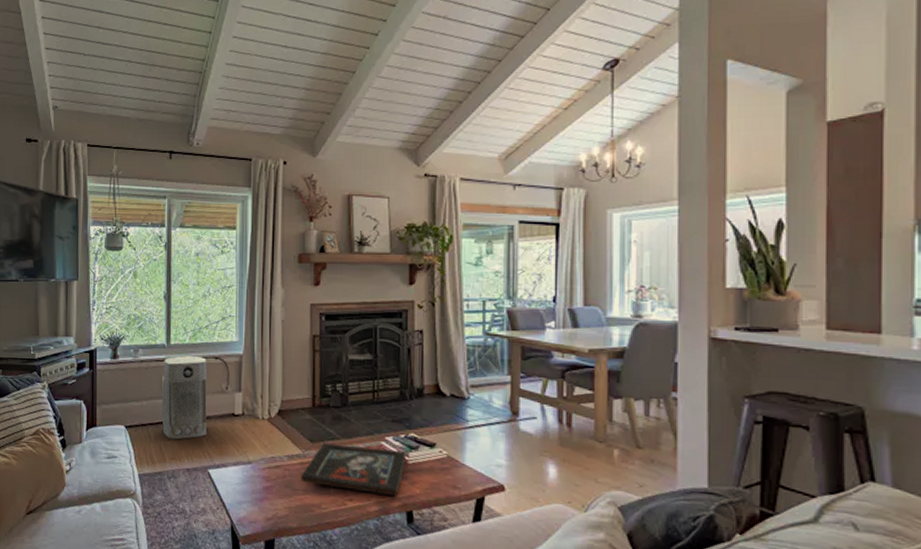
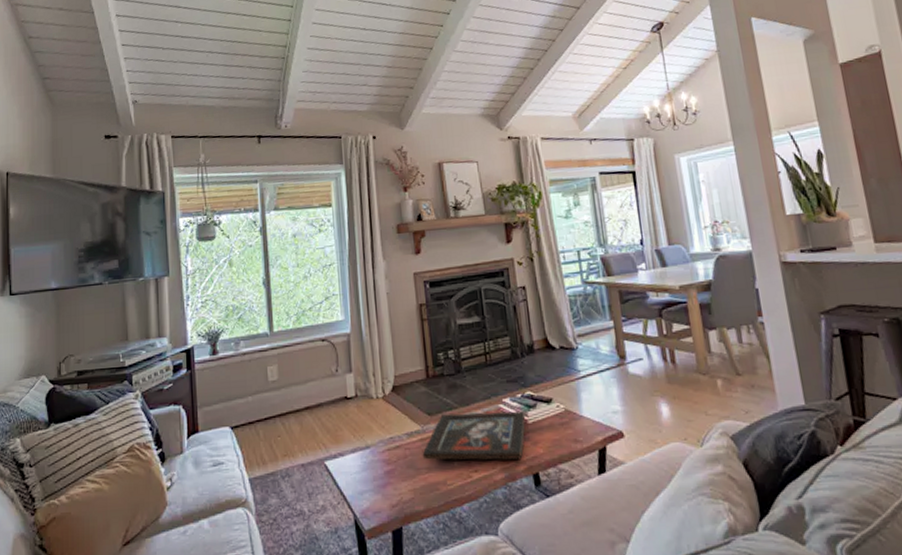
air purifier: present [161,356,207,440] -> none [267,341,321,435]

